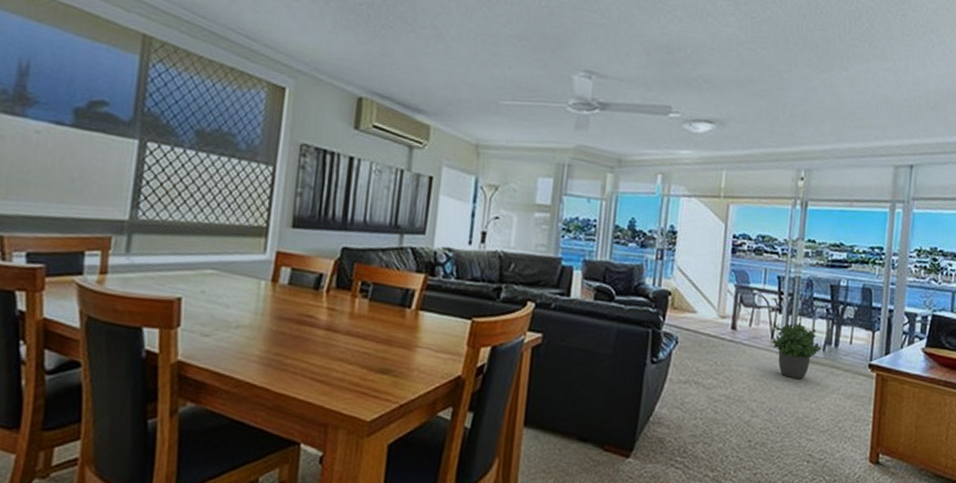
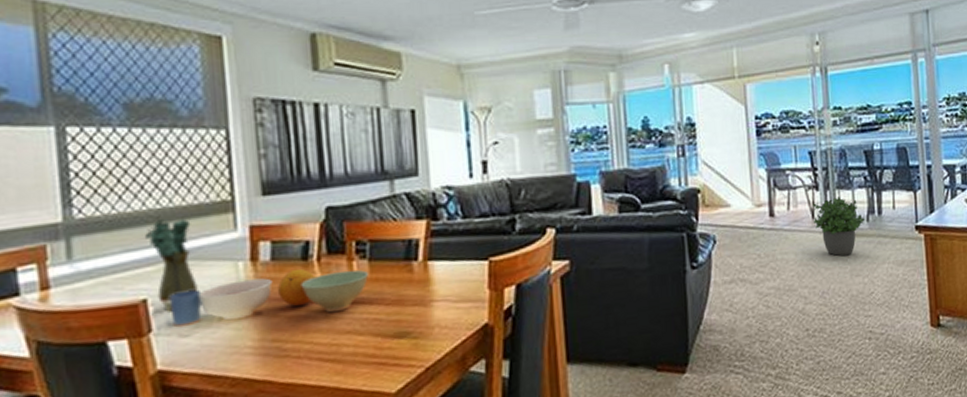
vase: none [190,230,230,313] -> present [144,216,198,312]
mug: none [198,296,226,327] -> present [169,289,203,326]
bowl: none [223,296,286,330] -> present [198,278,273,321]
fruit: none [288,295,322,328] -> present [277,268,316,306]
bowl: none [308,305,368,340] -> present [301,270,370,313]

